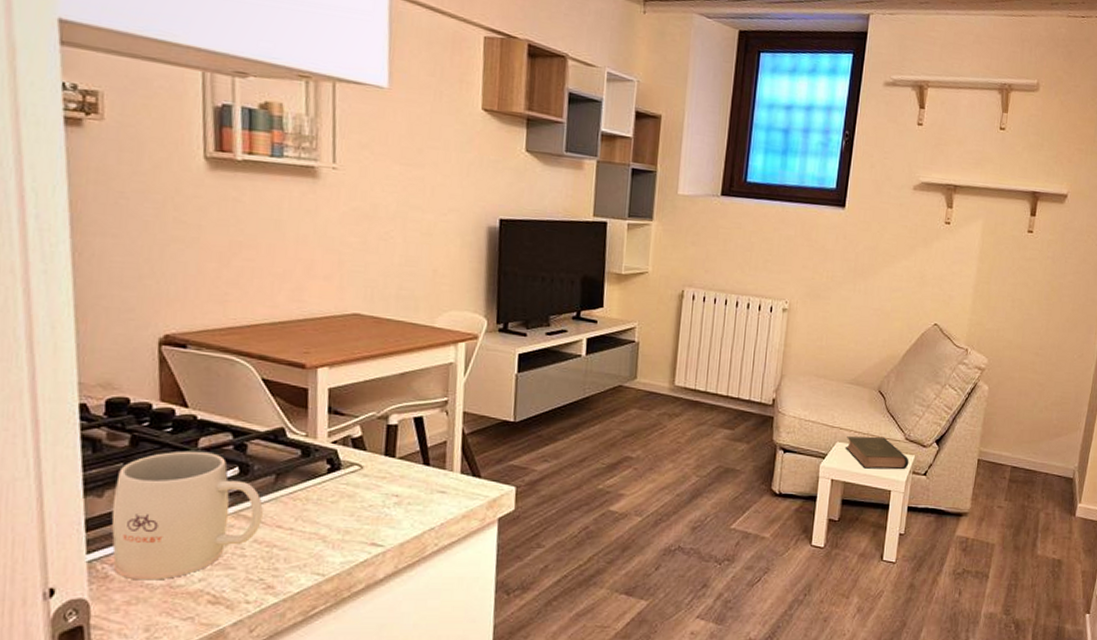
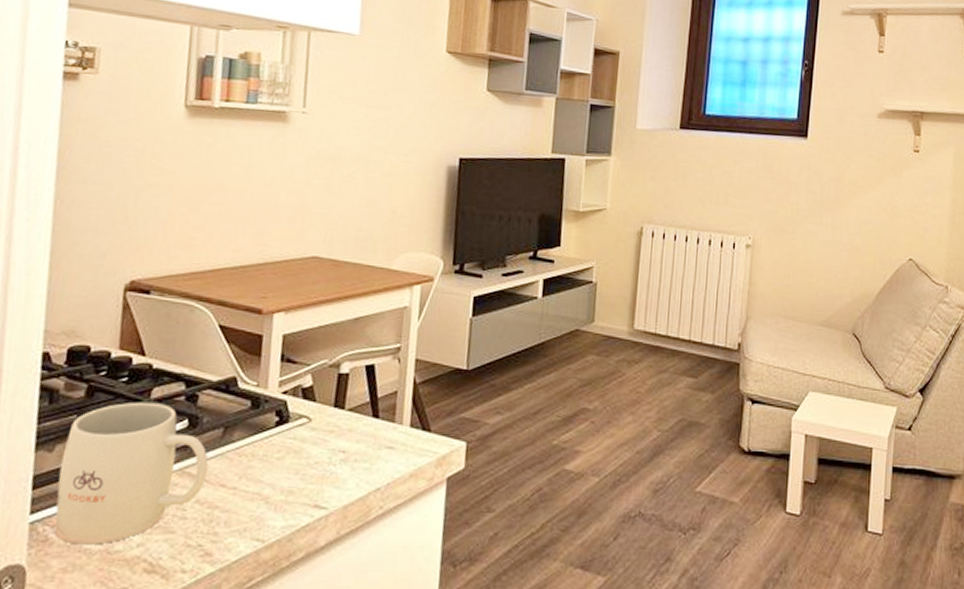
book: present [846,436,909,469] -> none [820,385,891,423]

